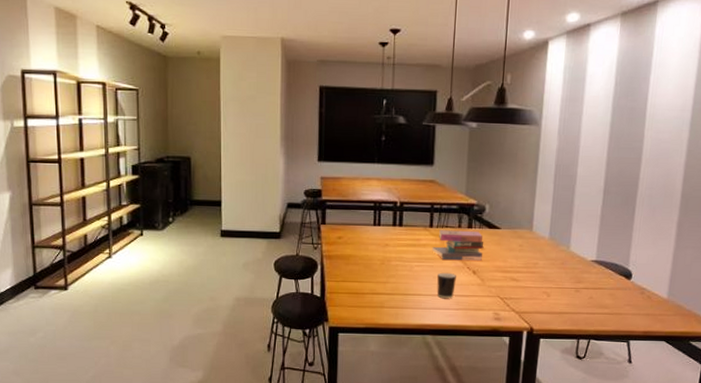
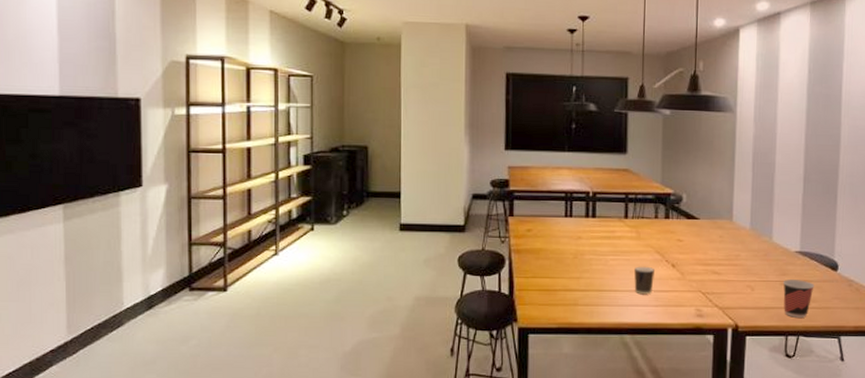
books: present [432,230,484,262] -> none [628,221,683,254]
cup: none [577,287,608,323] -> present [782,280,814,318]

